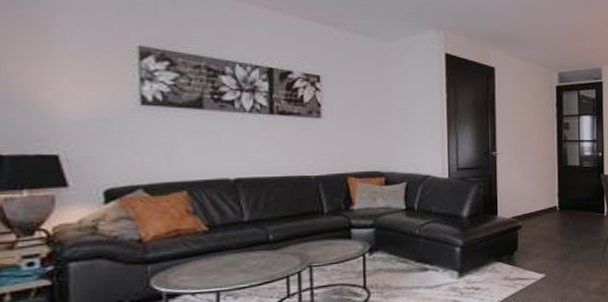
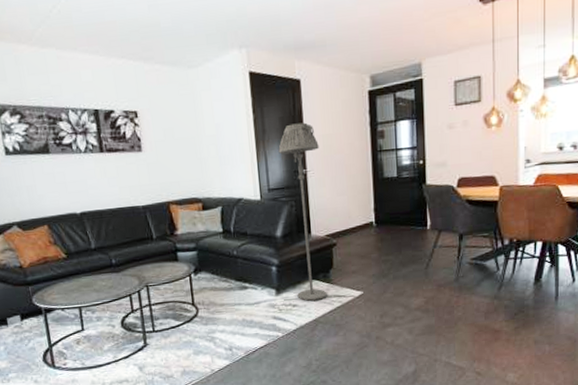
floor lamp: none [470,107,511,284] -> present [278,122,327,301]

